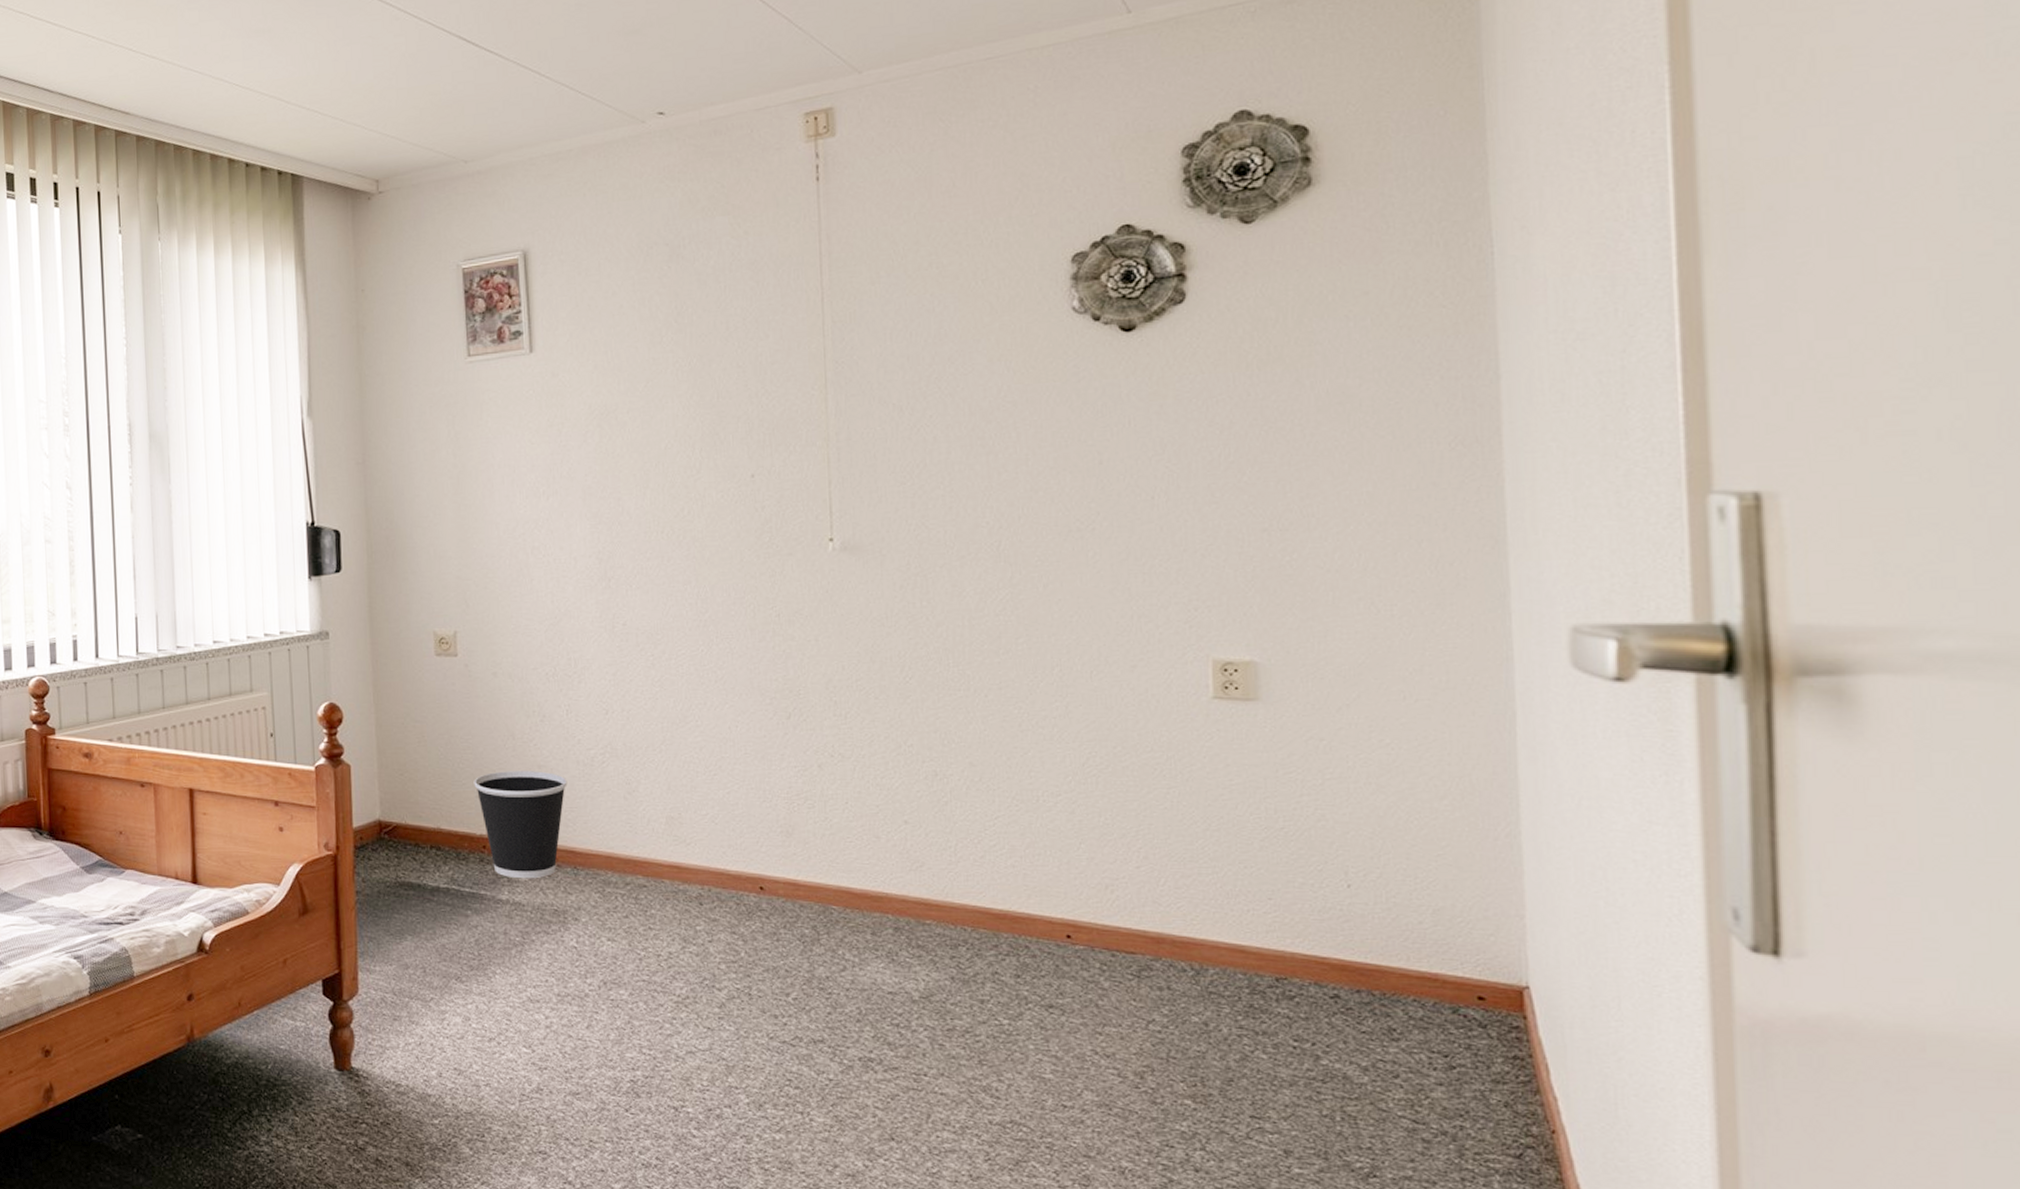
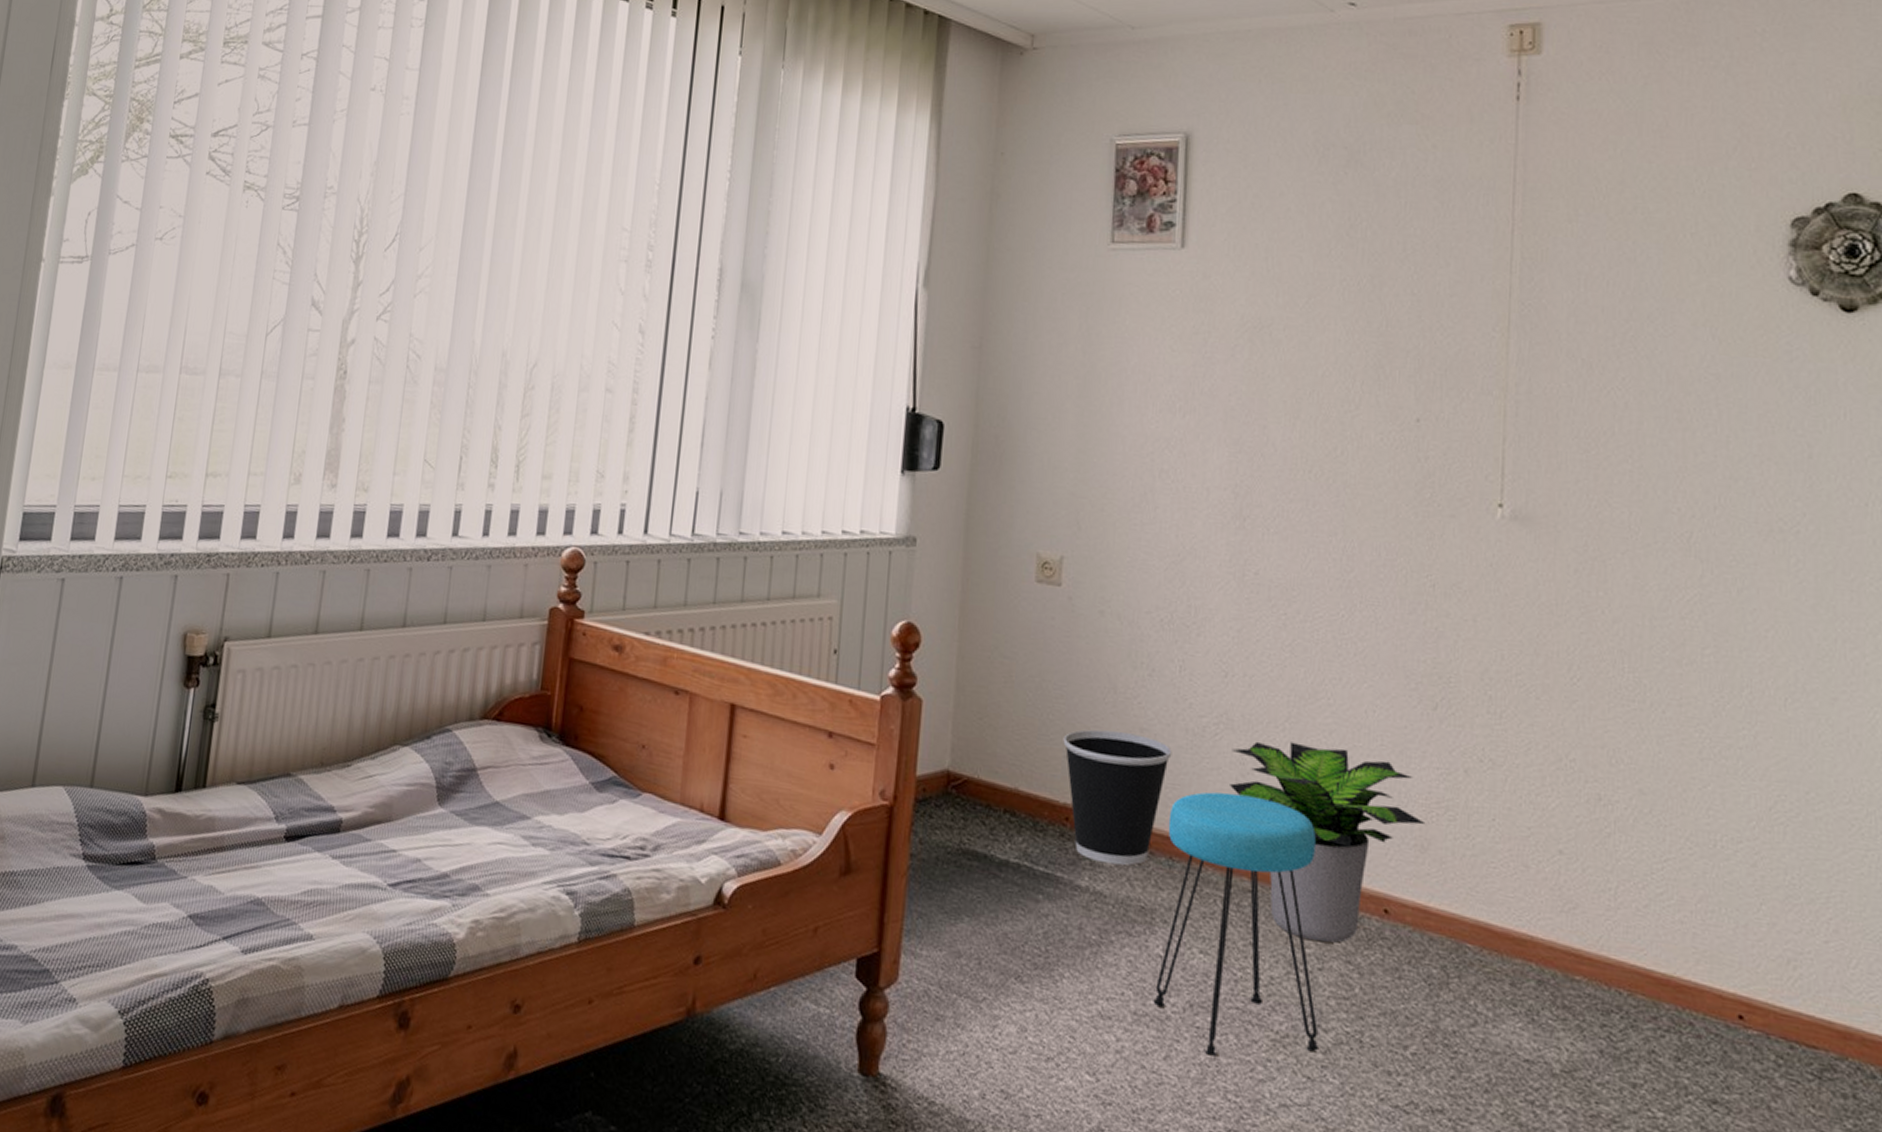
stool: none [570,809,716,1021] -> present [1153,792,1320,1057]
potted plant: none [618,760,789,920] -> present [1230,741,1426,943]

